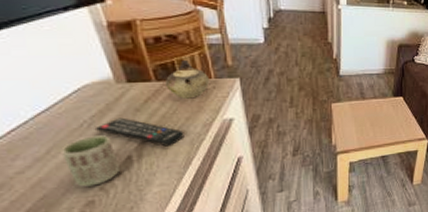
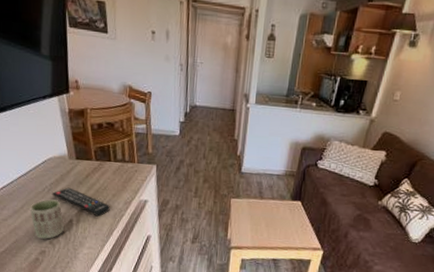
teapot: present [166,61,209,99] -> none [102,145,133,179]

